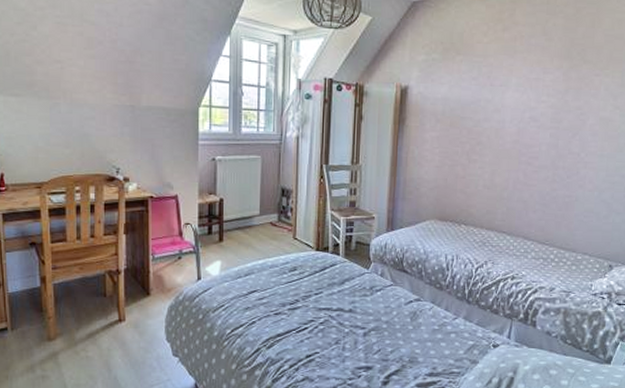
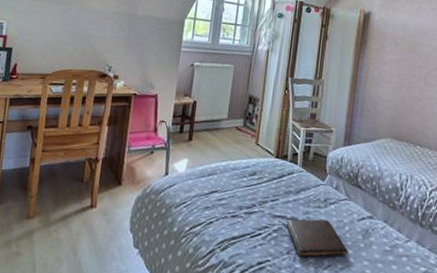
book: none [332,306,397,345] -> present [286,219,349,257]

